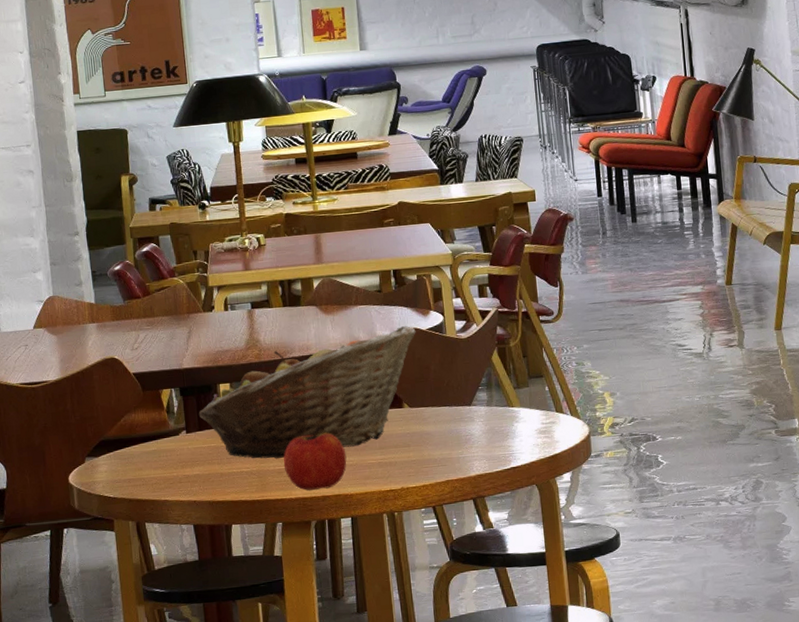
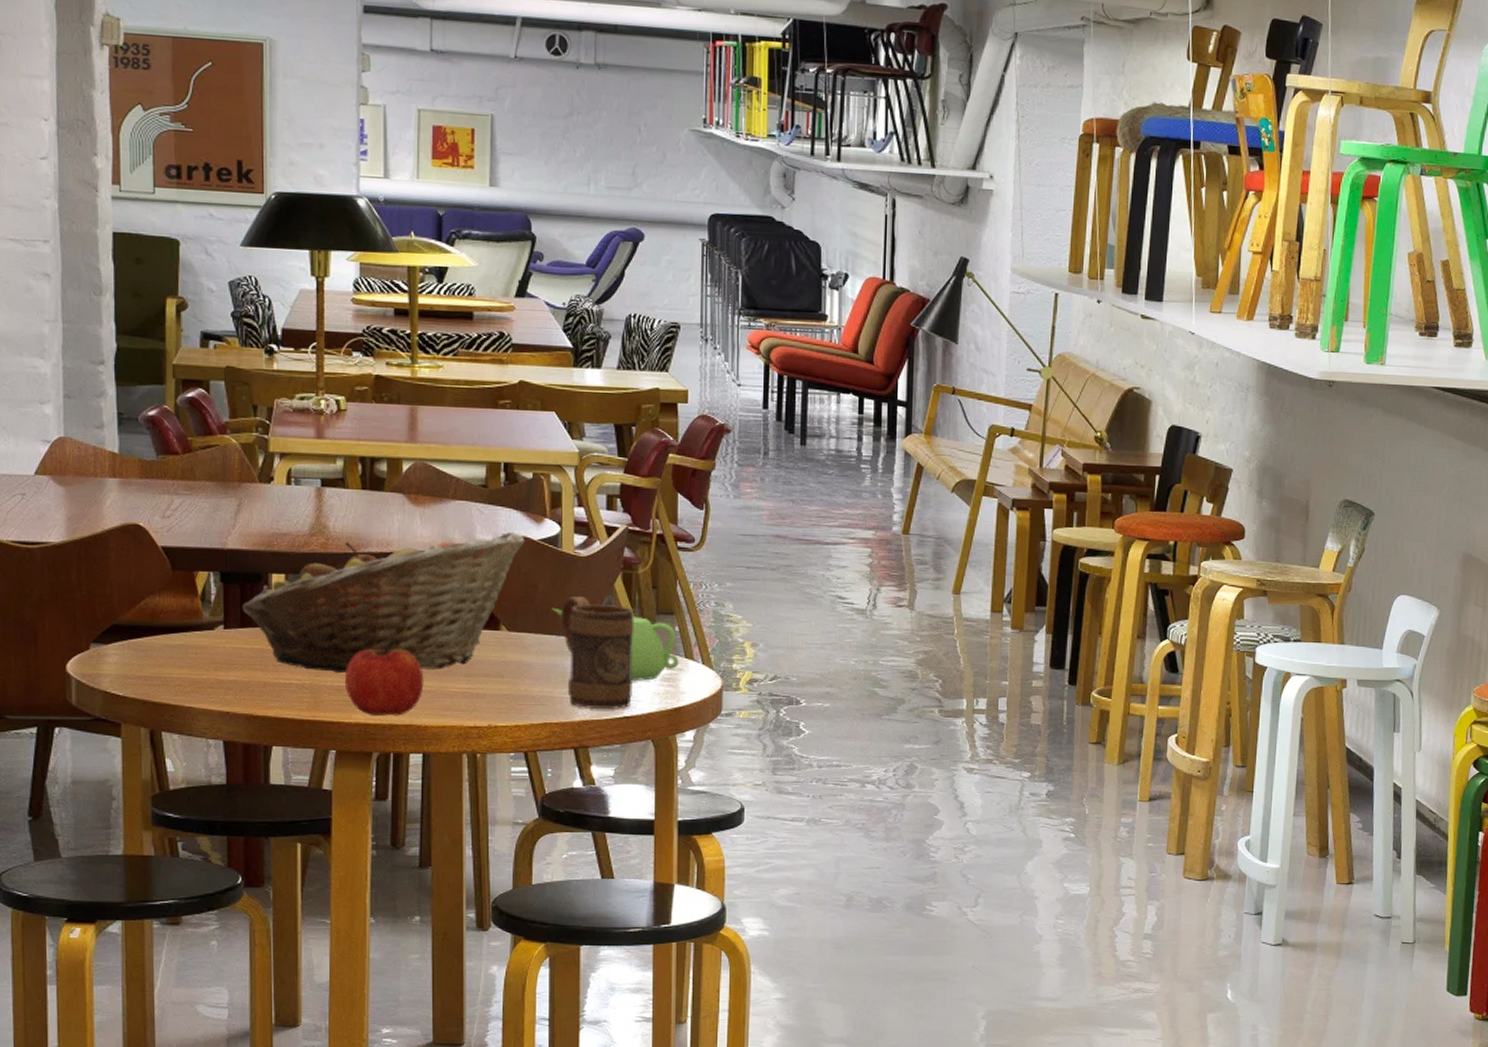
teapot: none [443,382,552,437] -> present [552,607,679,681]
mug: none [450,371,516,464] -> present [560,596,634,710]

